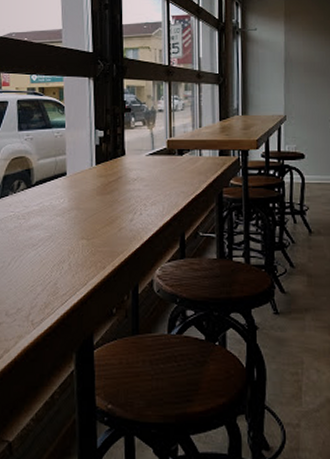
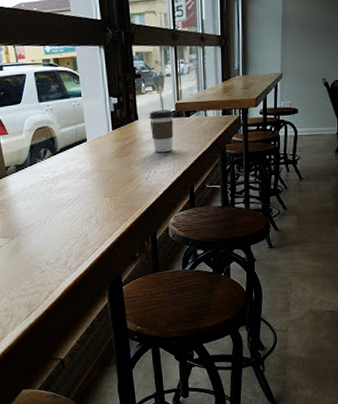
coffee cup: none [137,147,165,193] -> present [149,110,174,153]

